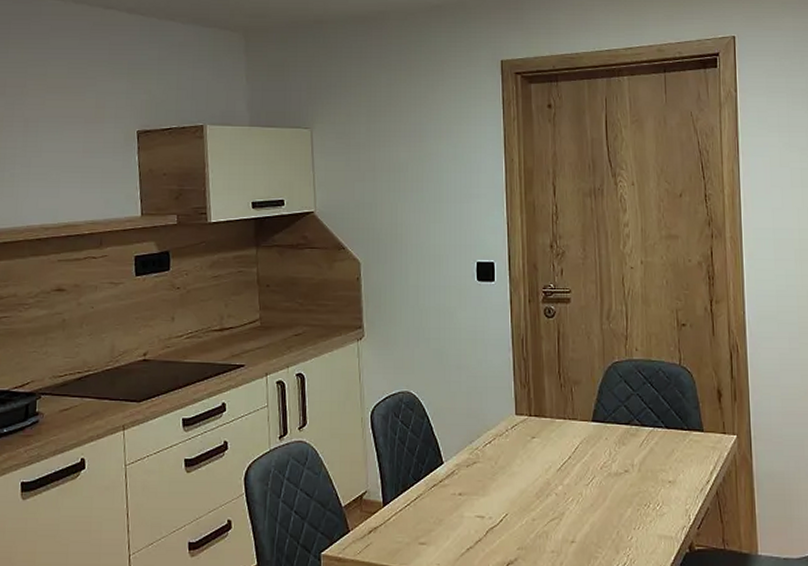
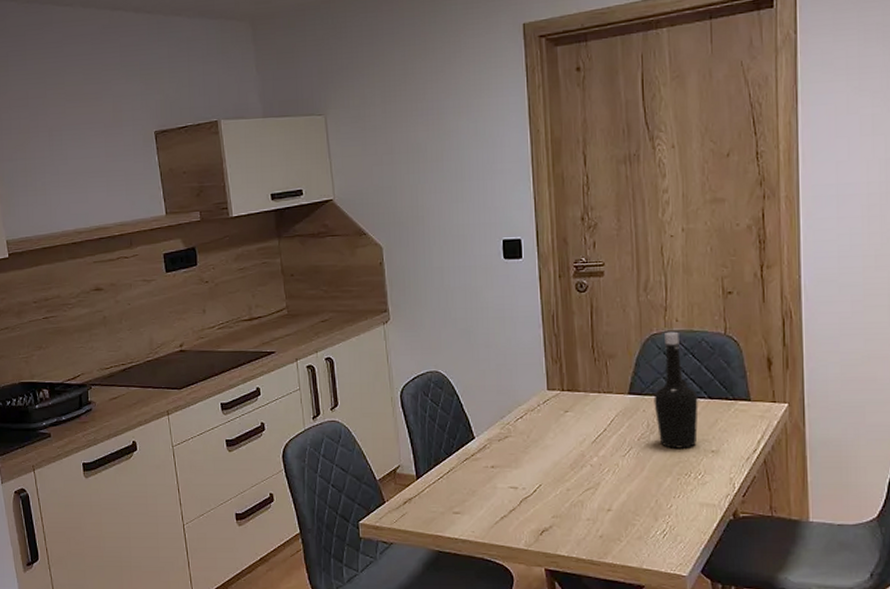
bottle: none [615,360,656,478] -> present [654,331,698,448]

